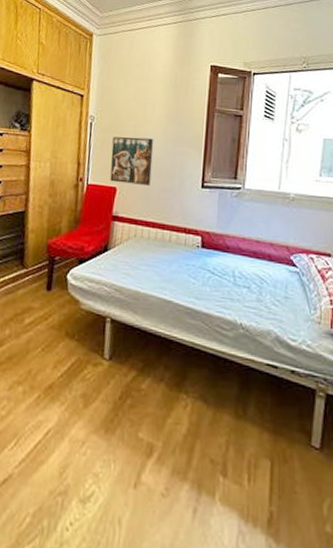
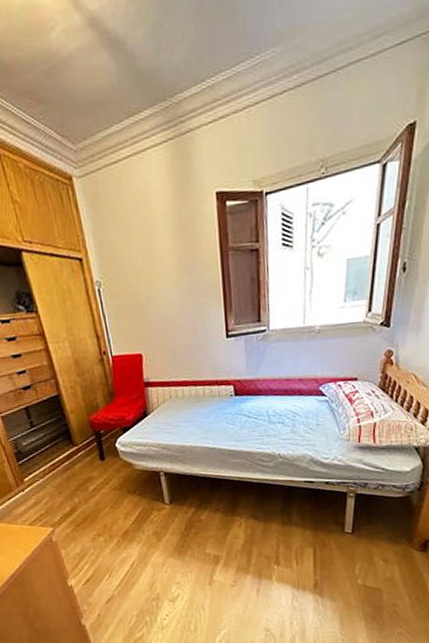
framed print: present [110,137,154,186] -> none [126,295,175,350]

